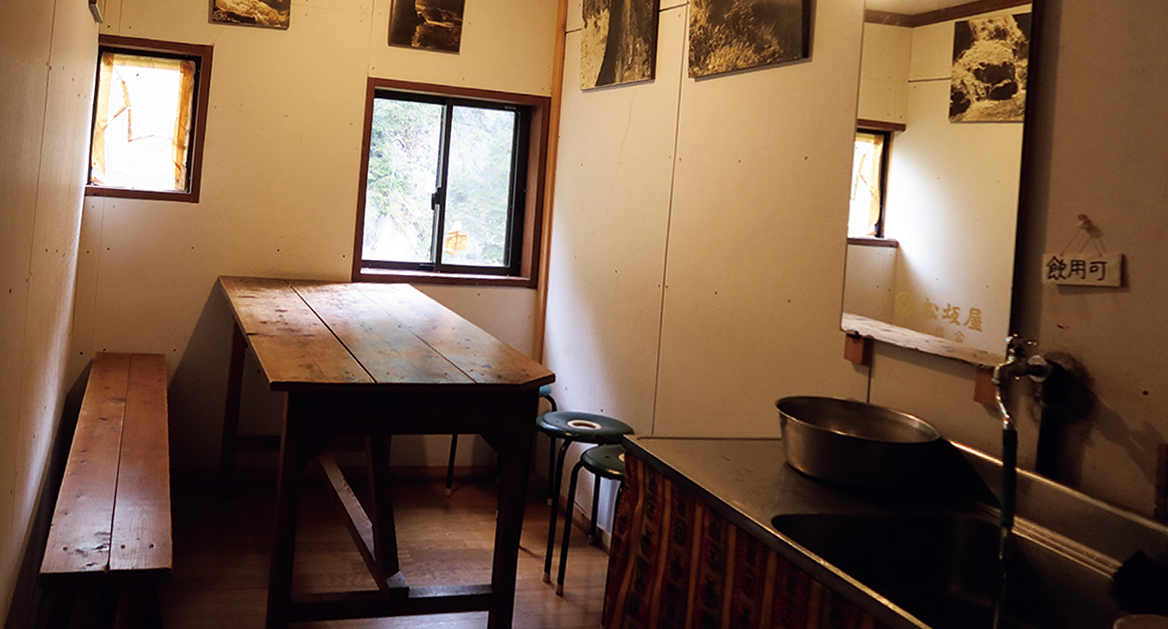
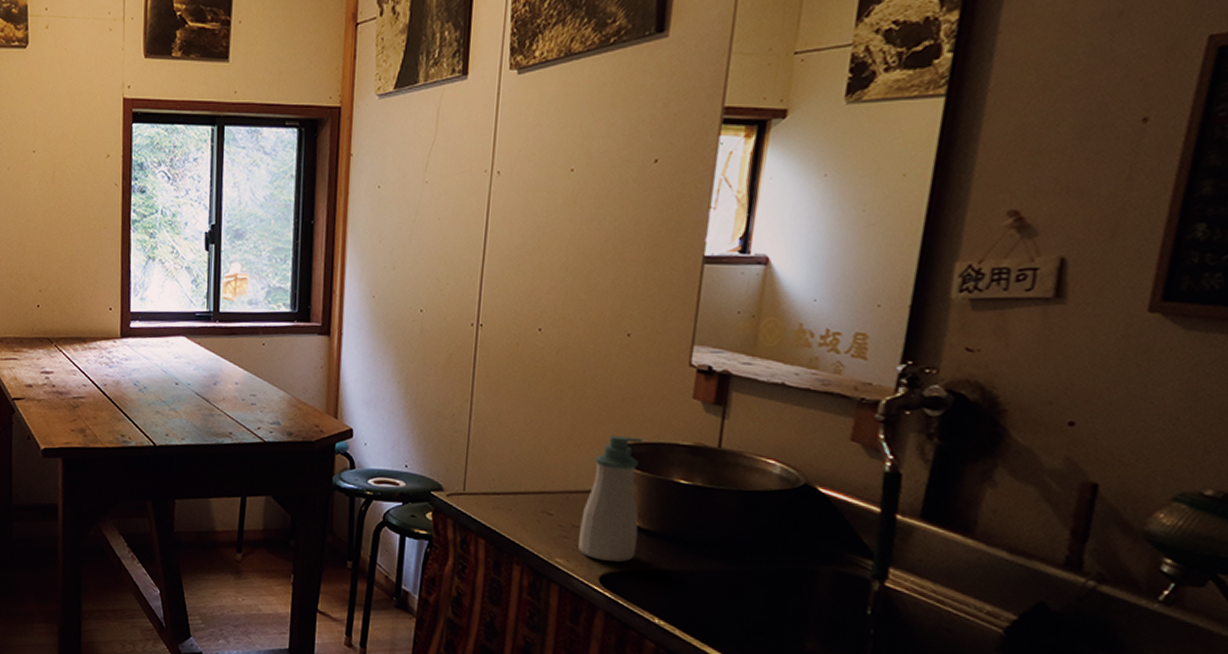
soap bottle: none [752,389,804,505] -> present [578,436,643,562]

